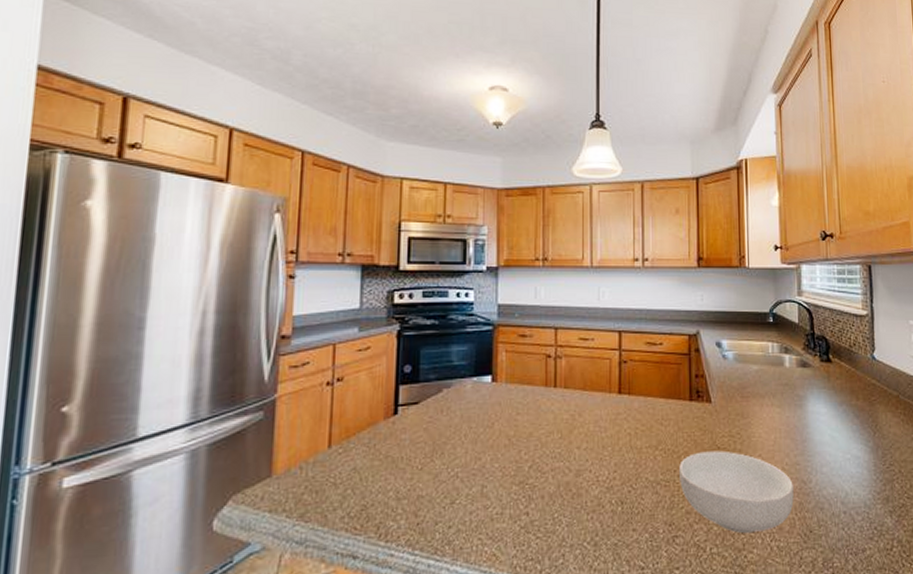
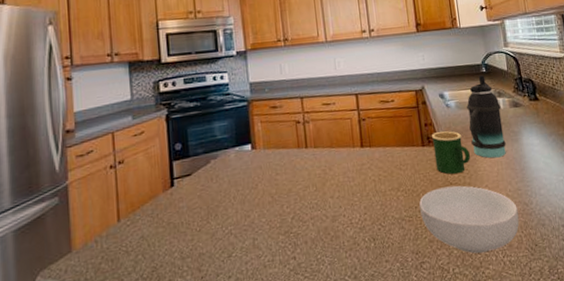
mug: none [702,386,745,438] -> present [432,131,471,175]
bottle: none [746,326,788,424] -> present [467,75,506,159]

